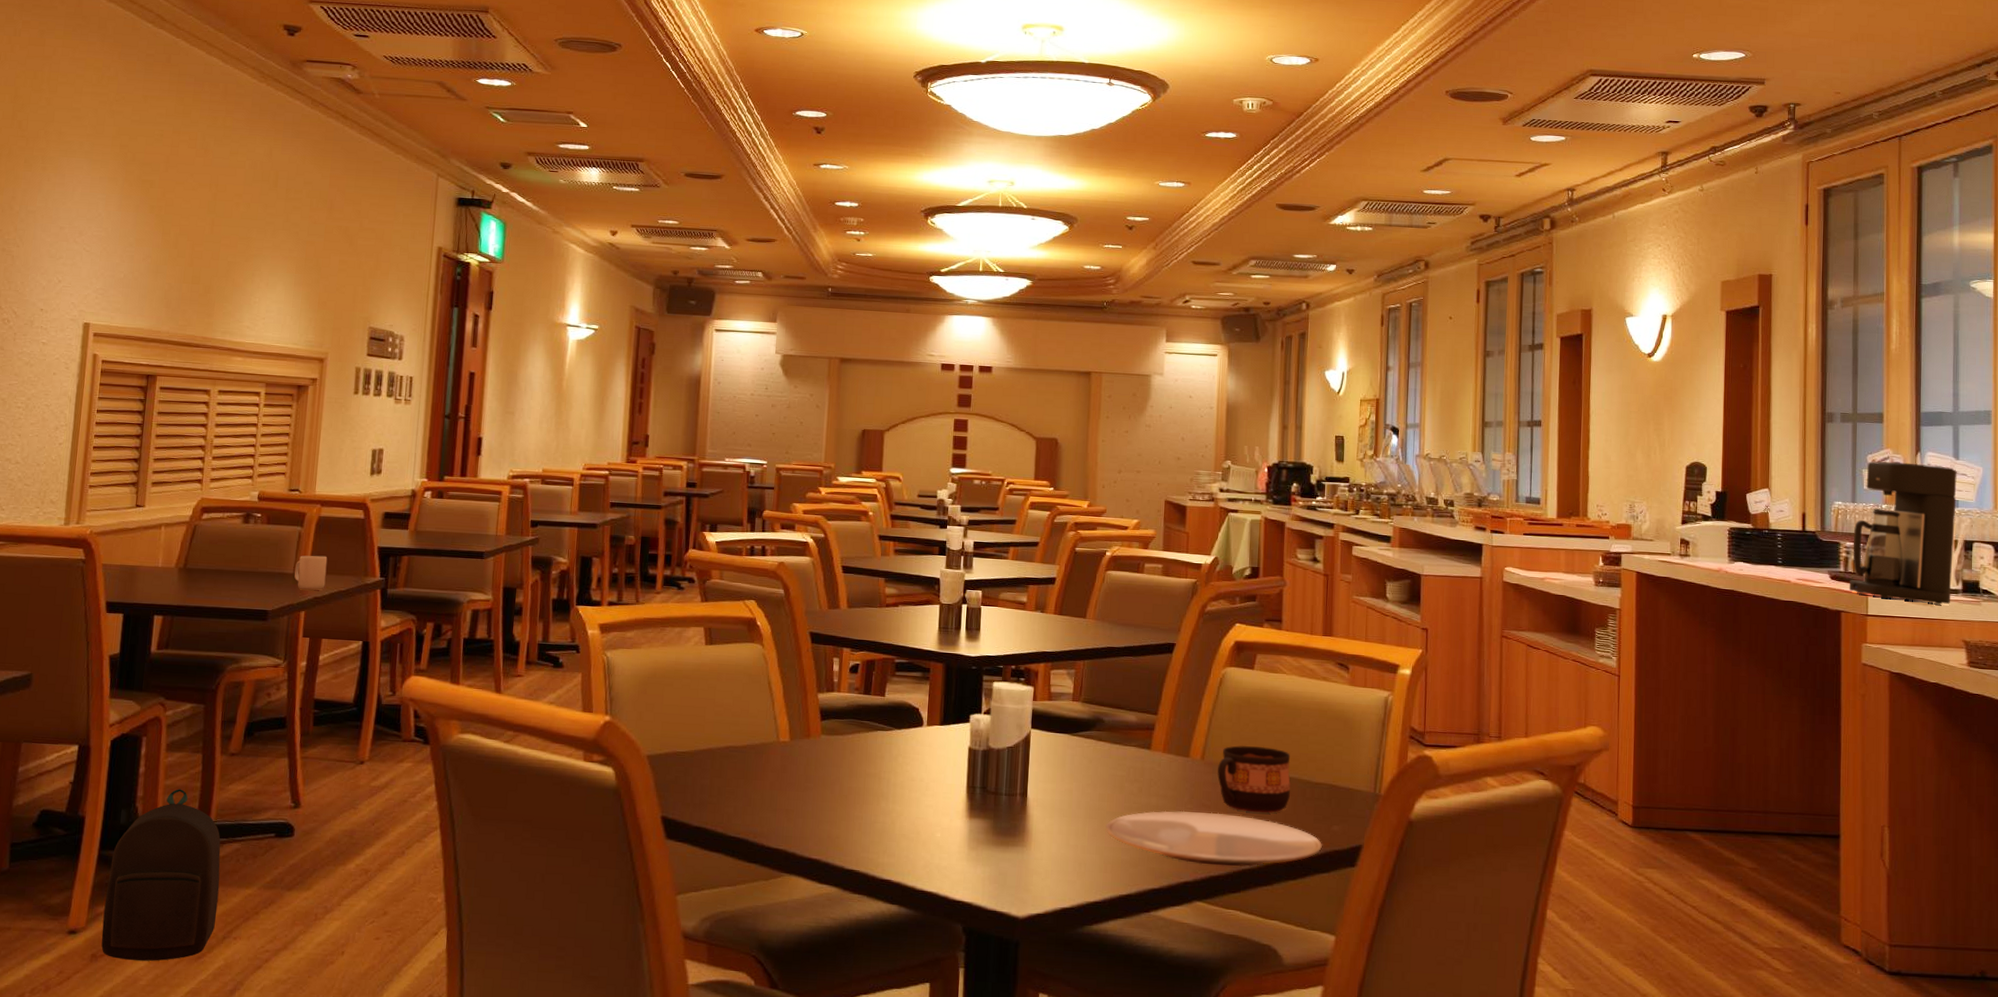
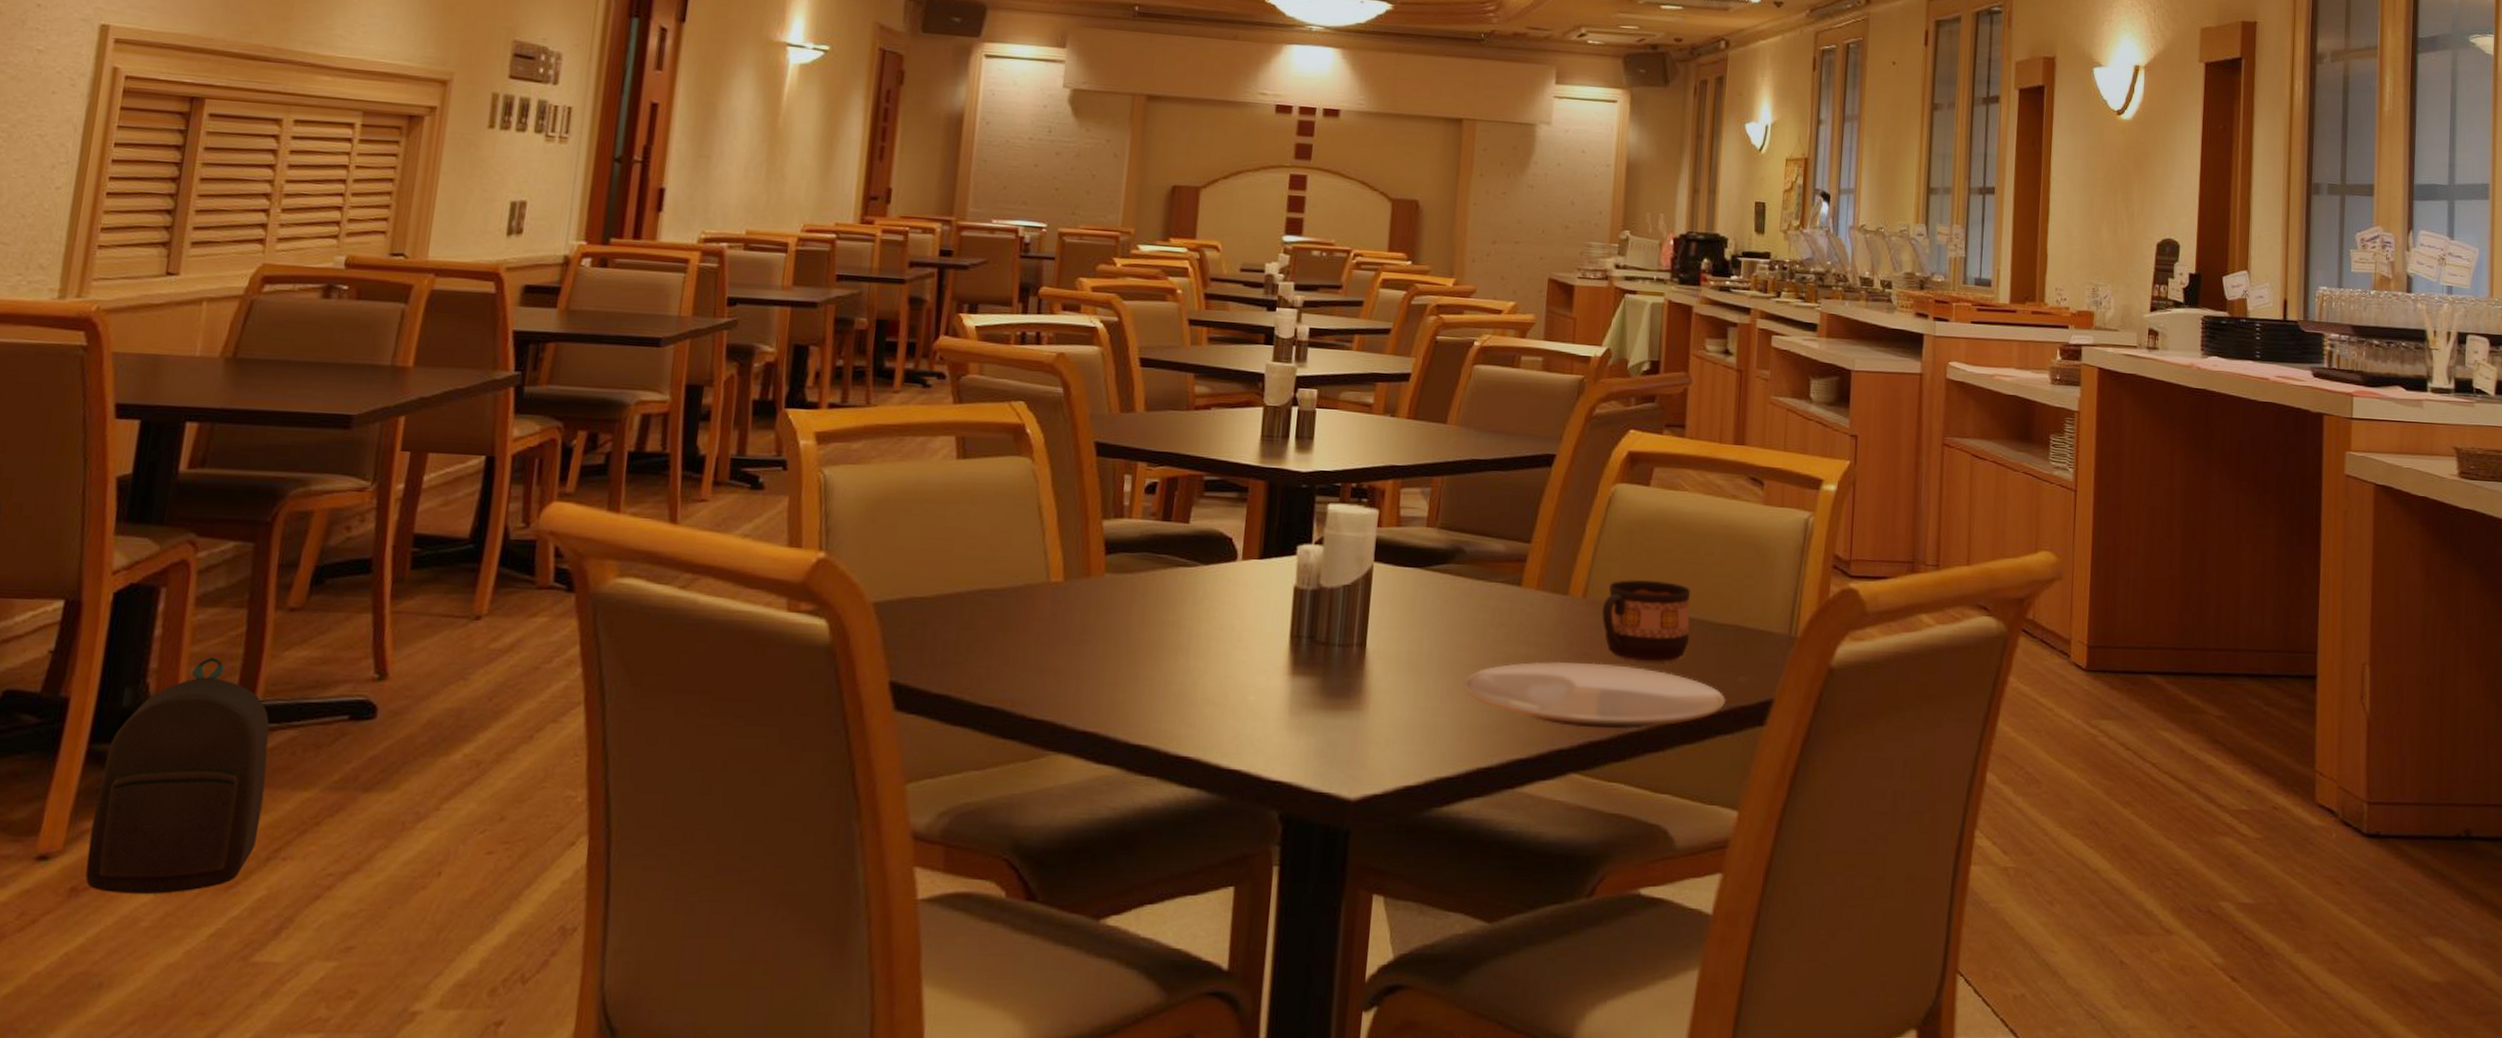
cup: present [294,555,328,591] -> none [392,341,442,389]
coffee maker: present [1849,461,1957,605] -> none [2332,240,2452,407]

